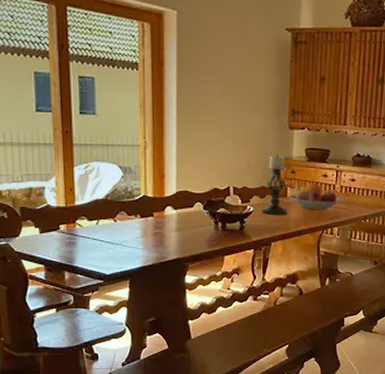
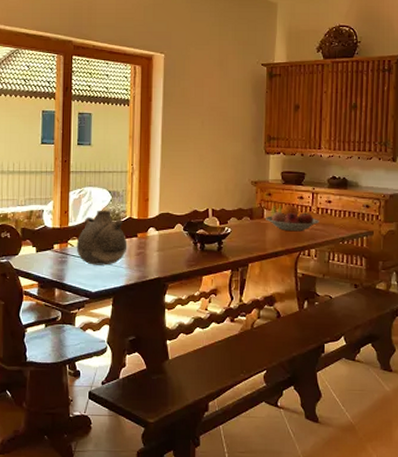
vase: none [85,187,143,246] -> present [76,210,128,265]
candle holder: present [261,154,288,215] -> none [239,178,264,236]

